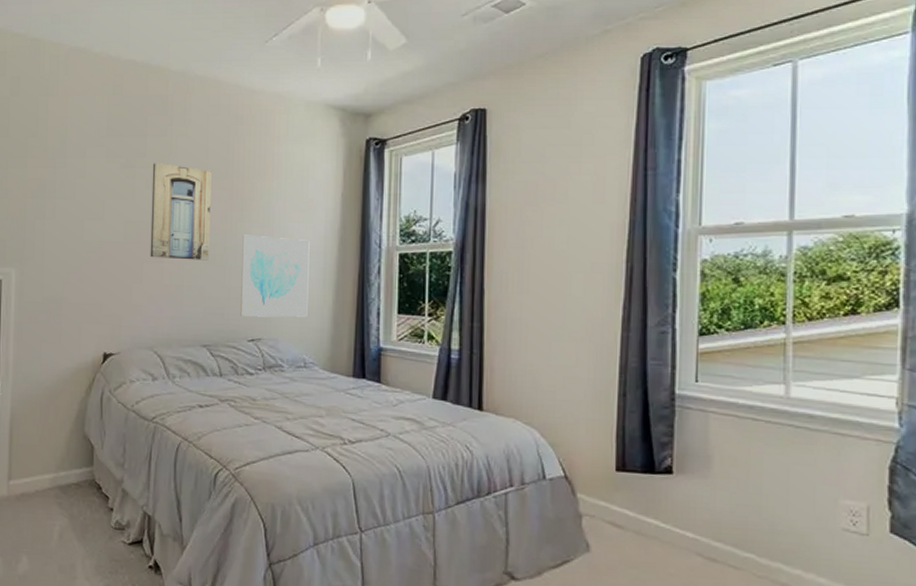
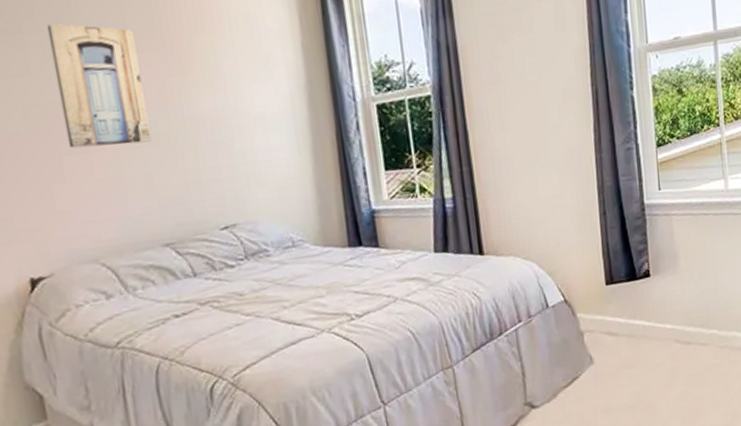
wall art: present [240,234,310,318] -> none [190,101,287,202]

